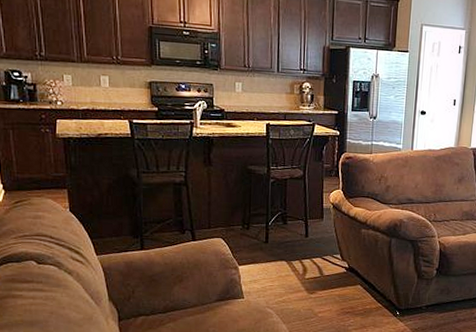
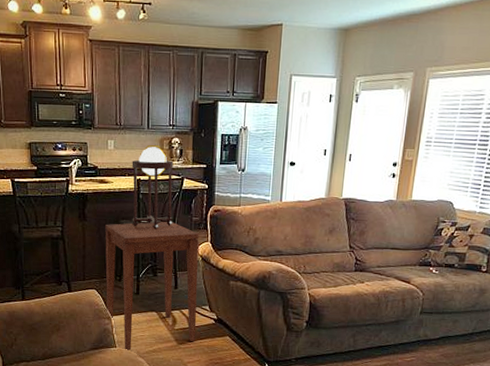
side table: none [232,167,331,301] -> present [105,221,199,350]
table lamp: none [260,89,305,176] -> present [131,145,174,230]

